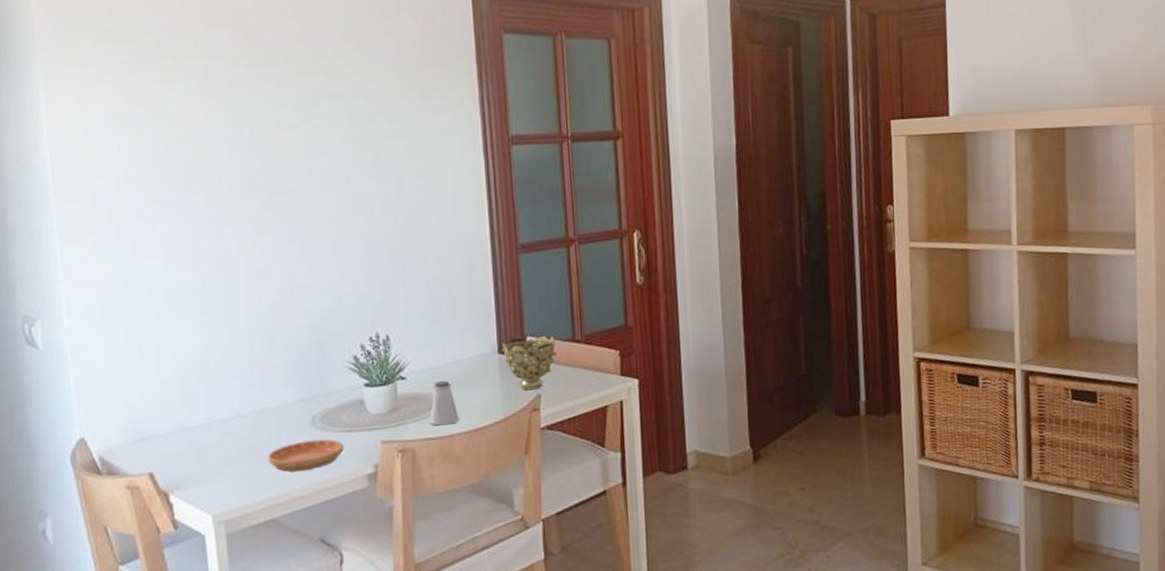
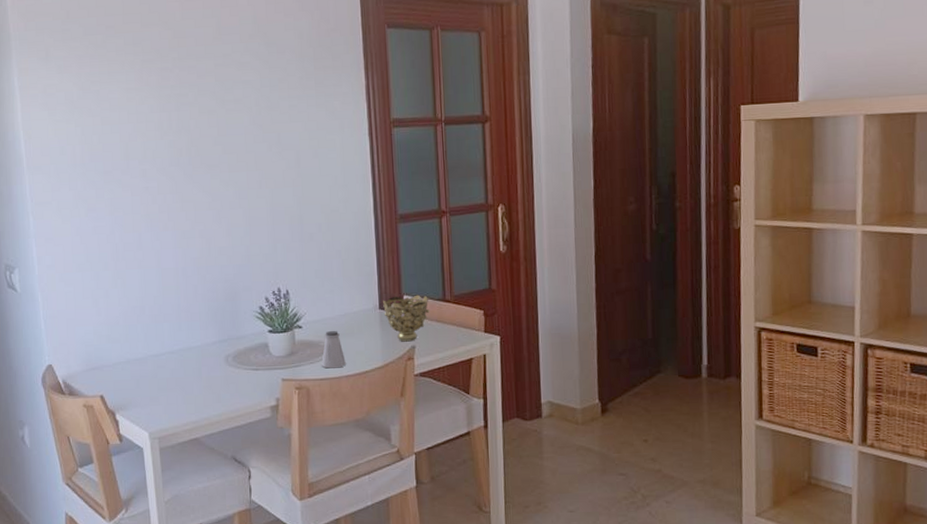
saucer: present [268,439,344,472] -> none [191,375,252,400]

